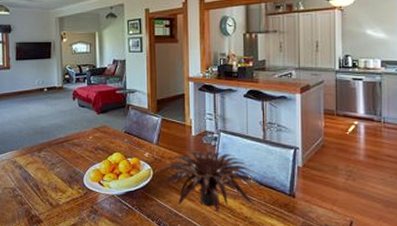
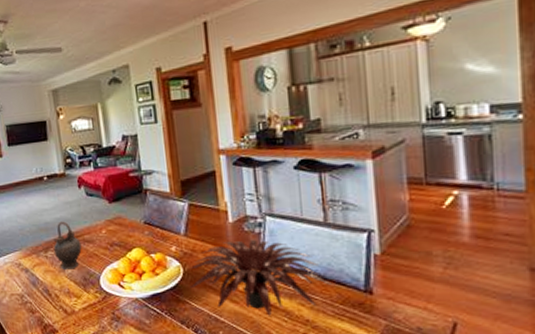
teapot: none [46,127,71,168] -> present [53,221,82,270]

